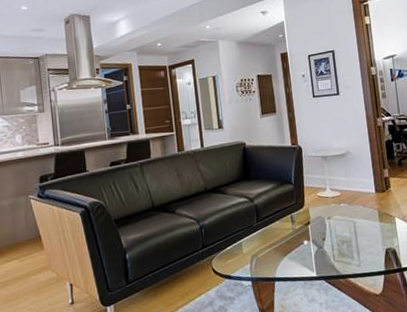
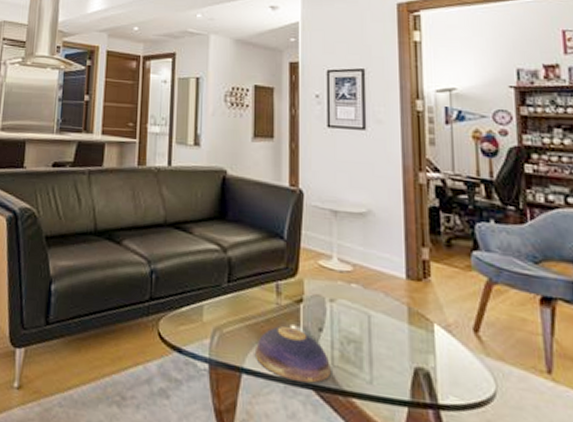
decorative bowl: none [281,242,334,278] -> present [254,326,331,383]

